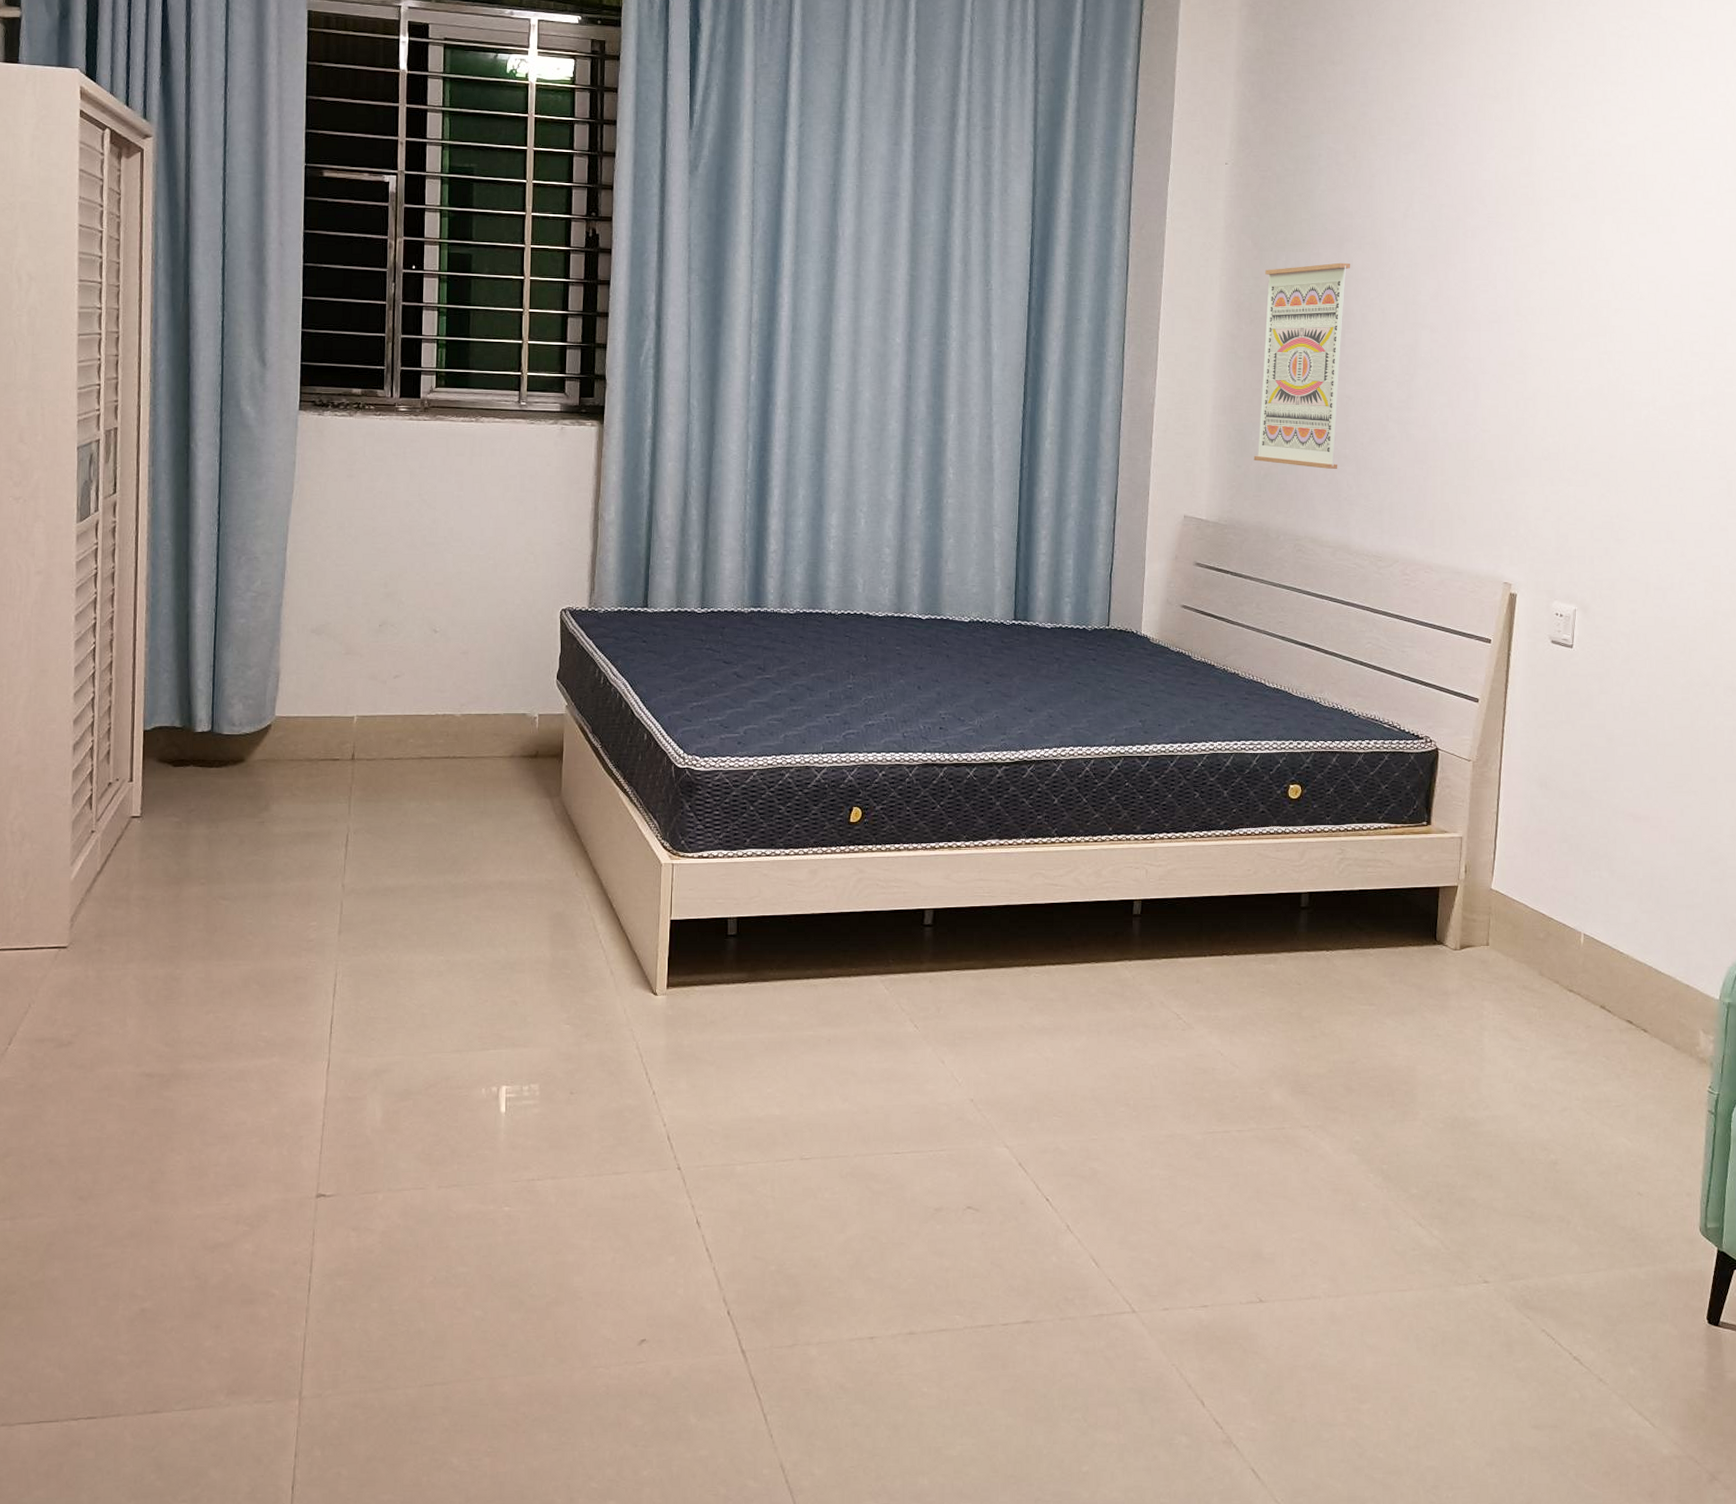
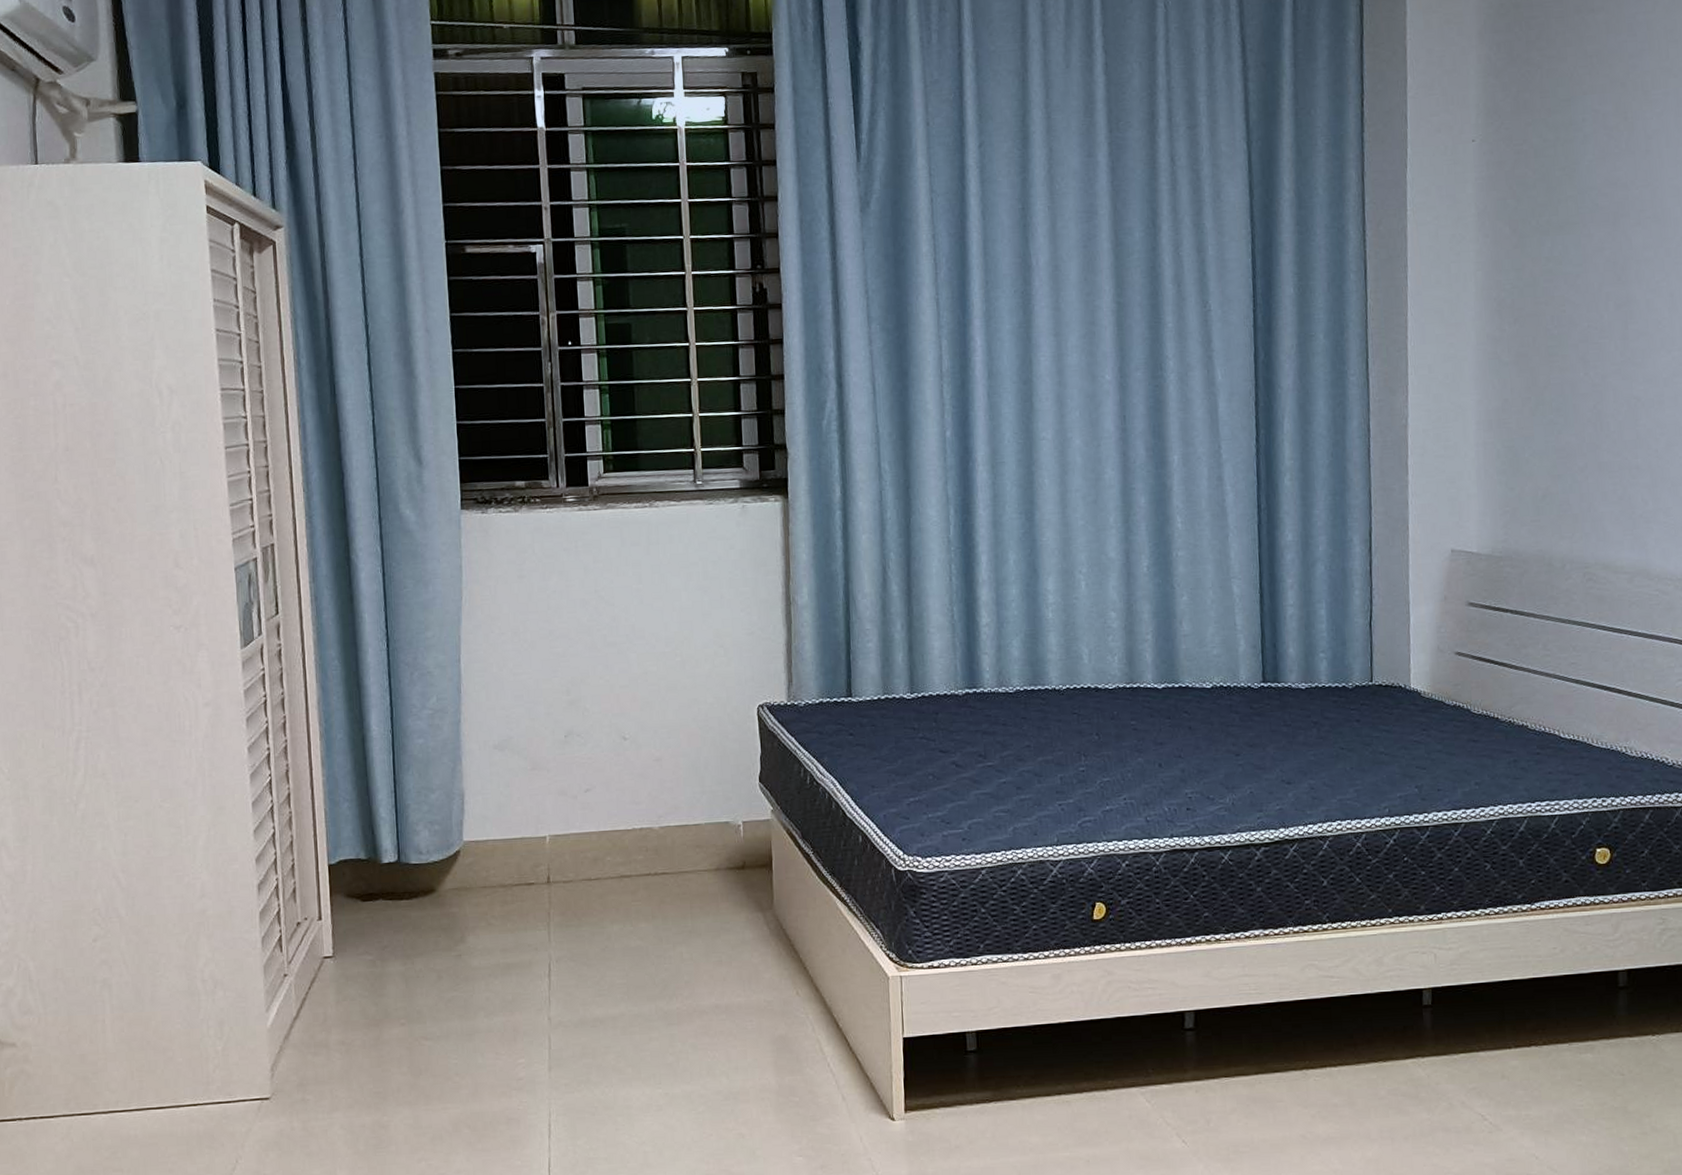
wall art: present [1253,262,1351,469] -> none [1528,242,1630,484]

